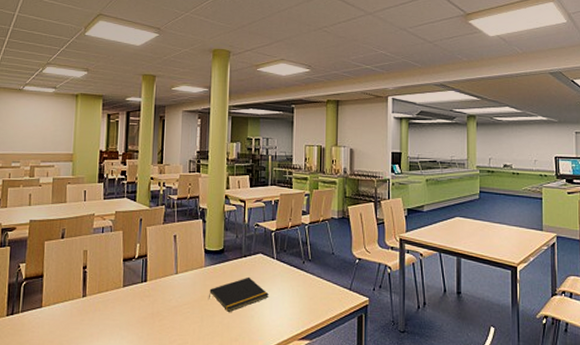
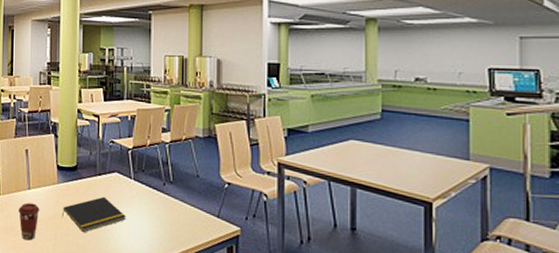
coffee cup: none [165,287,187,324] -> present [19,203,40,241]

